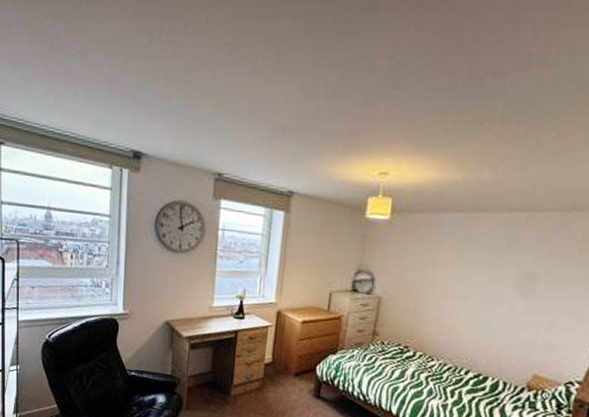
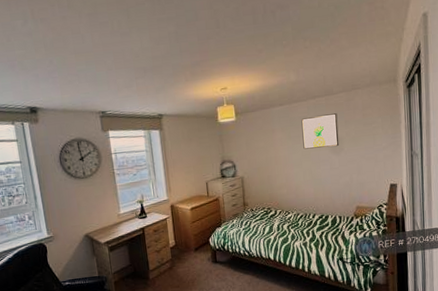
wall art: none [476,236,540,286] -> present [301,113,340,150]

